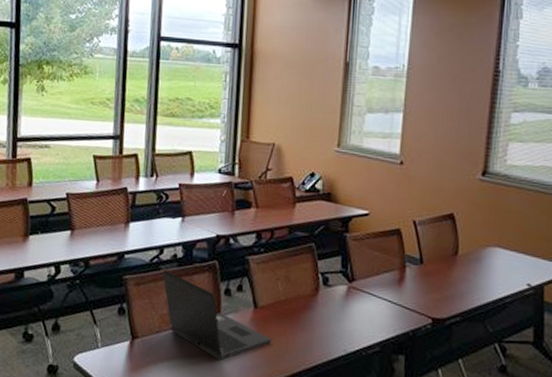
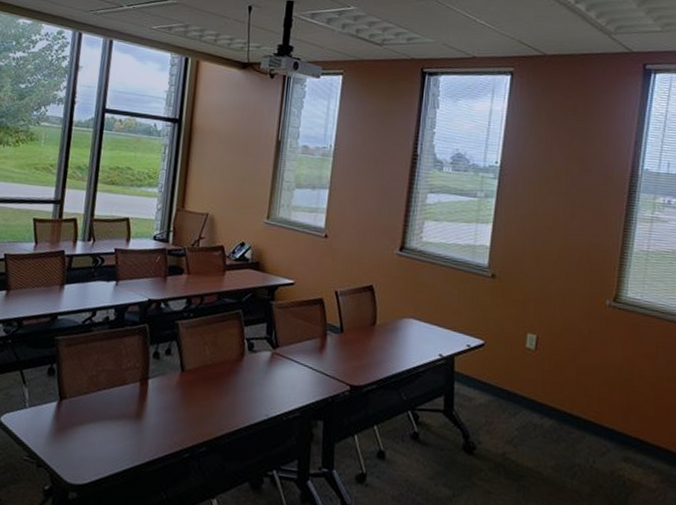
laptop: present [163,270,272,361] -> none [94,332,197,423]

